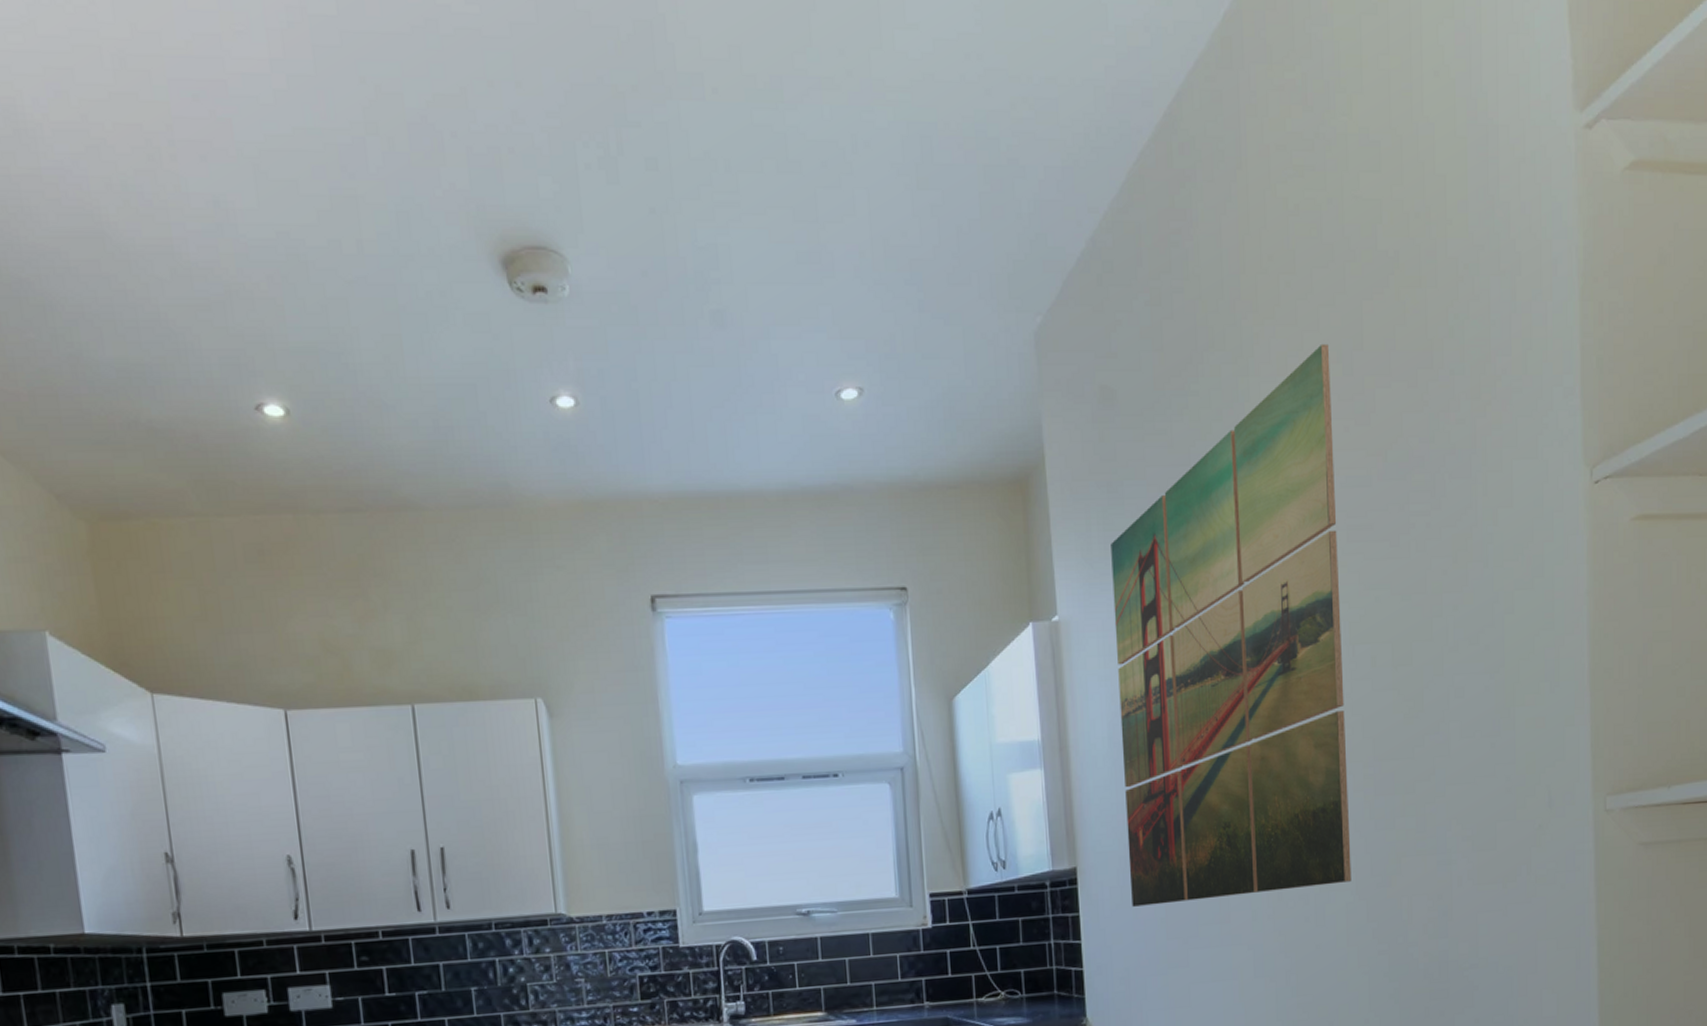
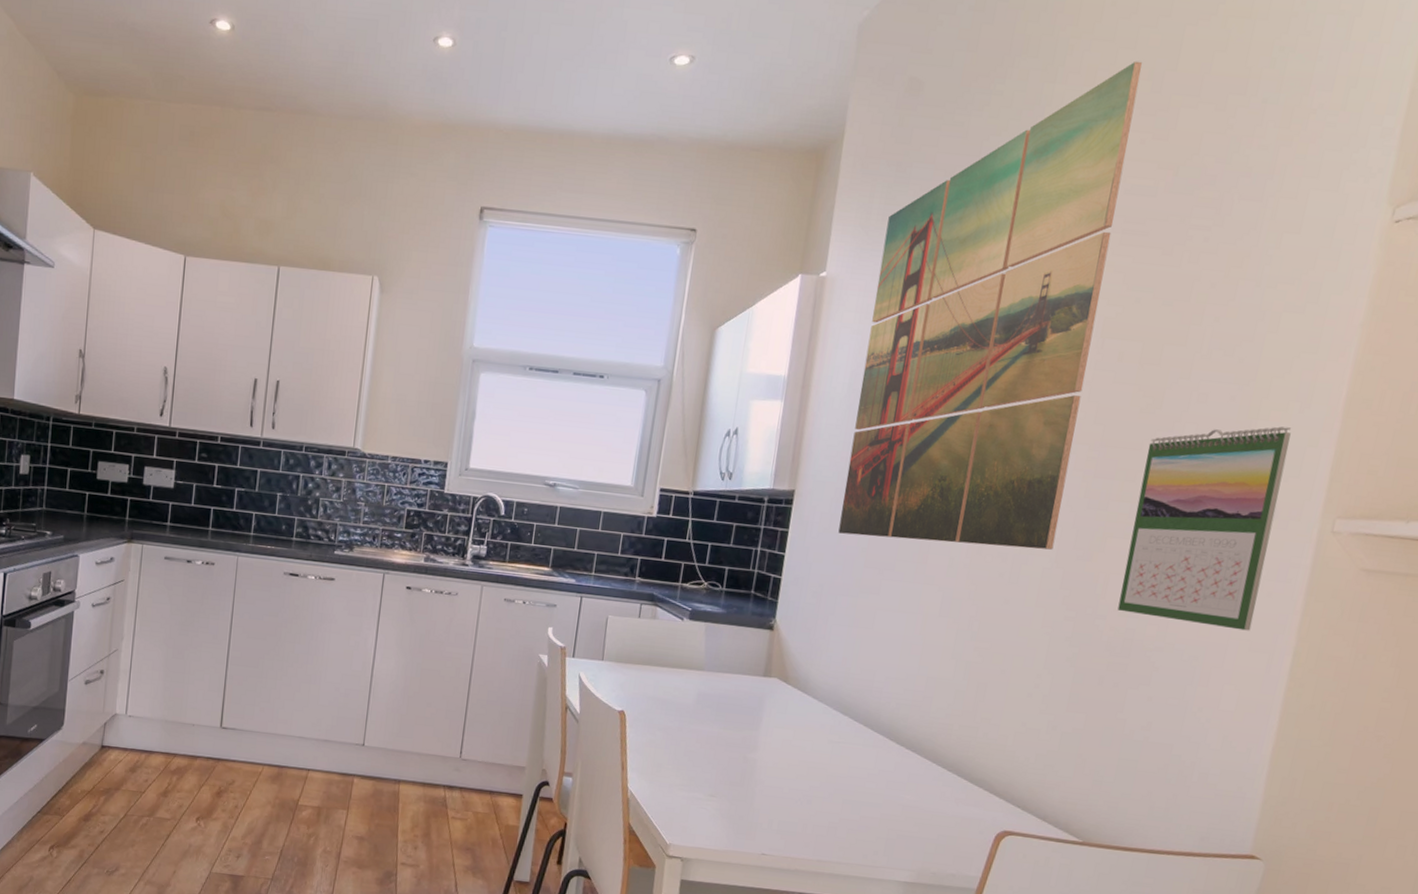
calendar: none [1420,710,1554,934] -> present [1117,426,1291,631]

